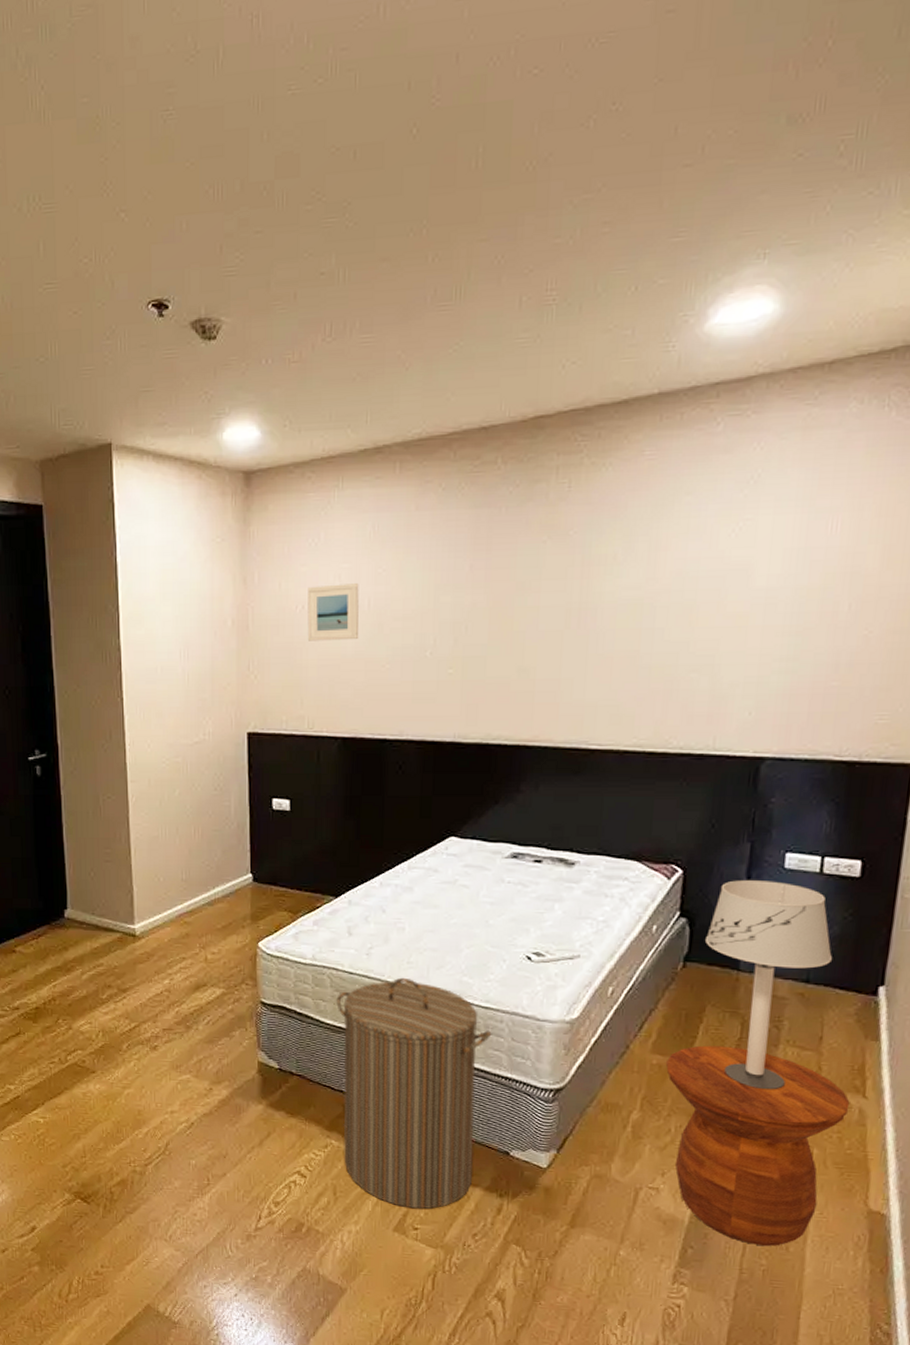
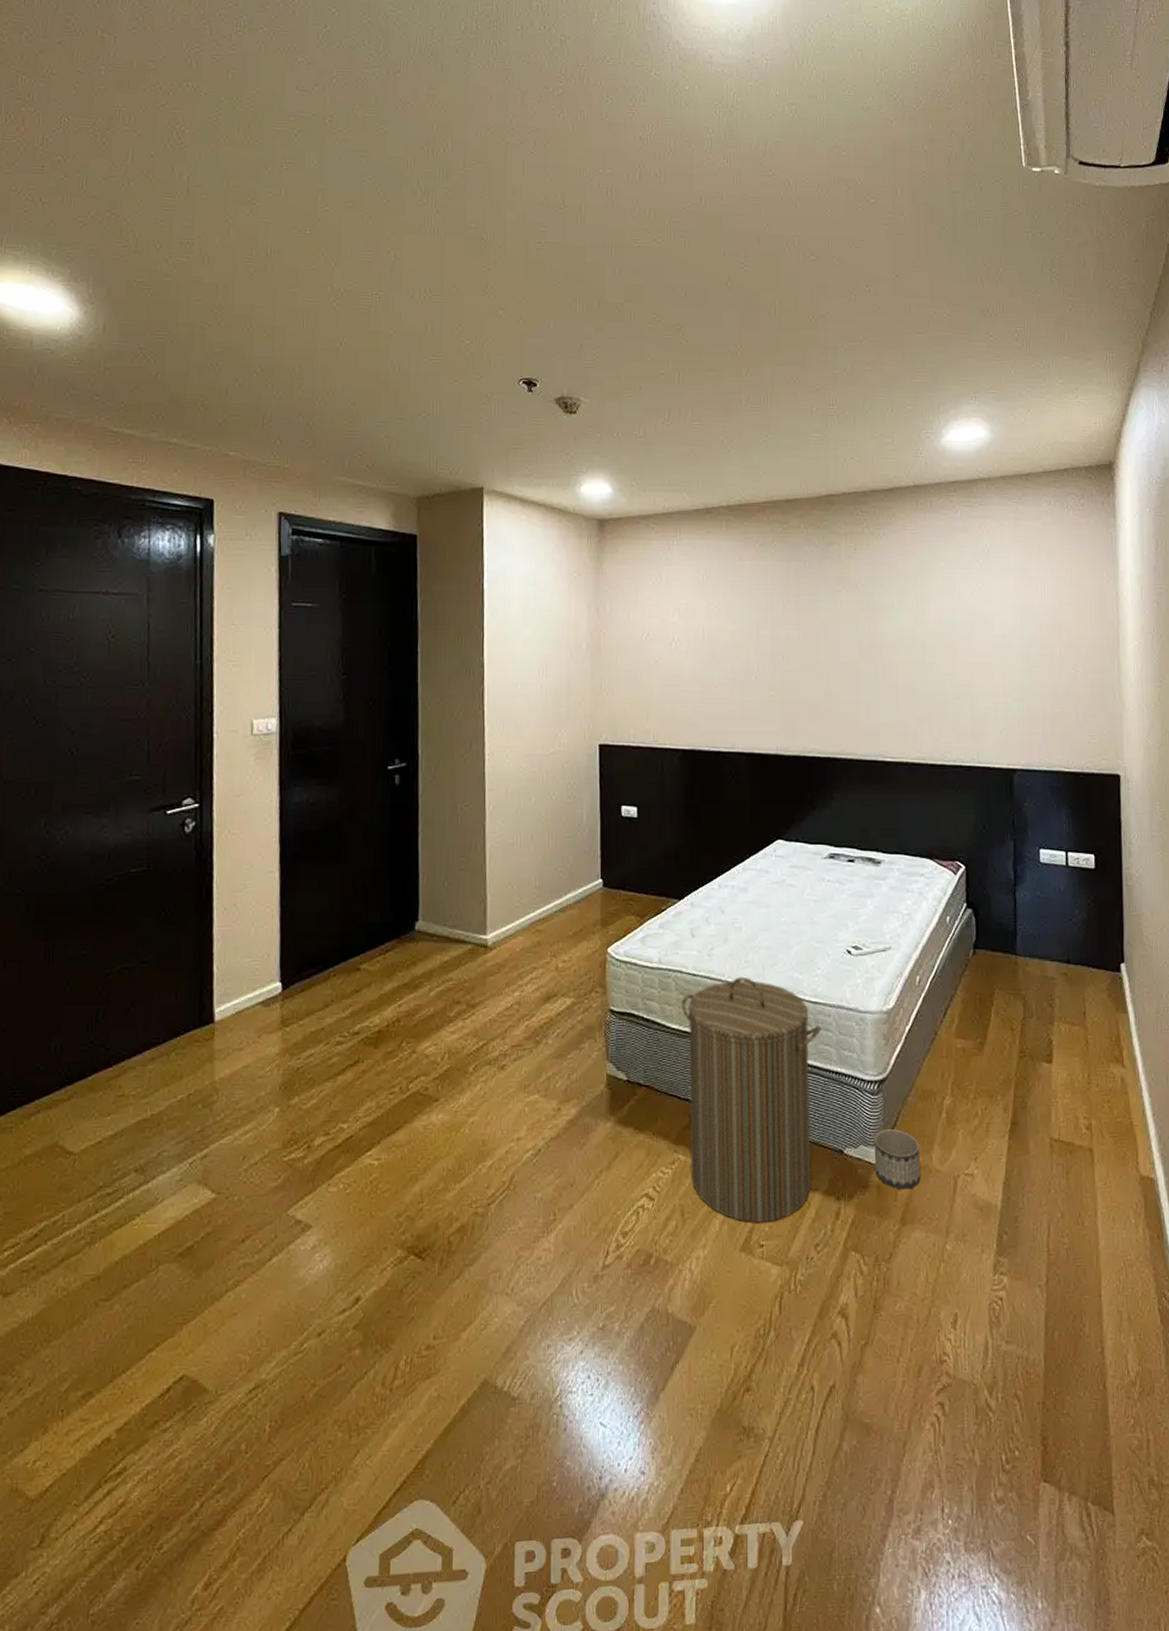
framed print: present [307,583,359,641] -> none [652,616,696,665]
planter: none [543,1137,598,1195] -> present [874,1129,920,1190]
side table: present [666,1045,850,1247] -> none [969,1026,1114,1224]
table lamp: present [706,880,832,1090] -> none [988,873,1084,1066]

